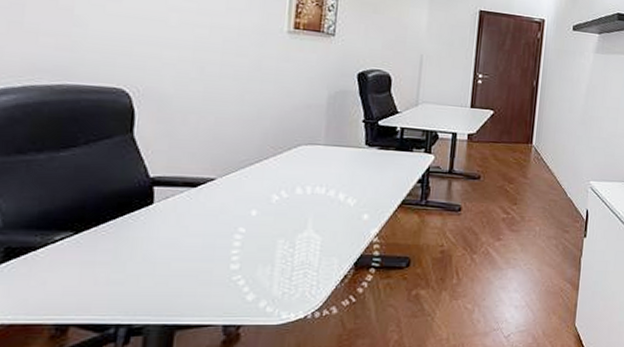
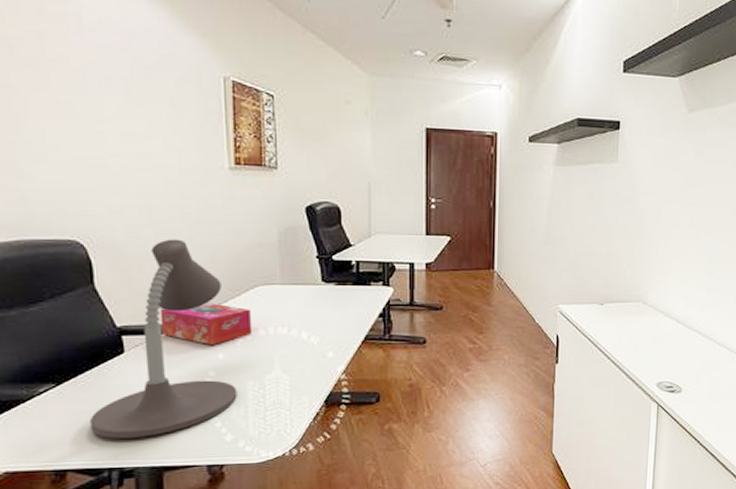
desk lamp: none [104,94,266,293] -> present [90,239,237,439]
tissue box: none [195,158,291,201] -> present [160,303,253,345]

